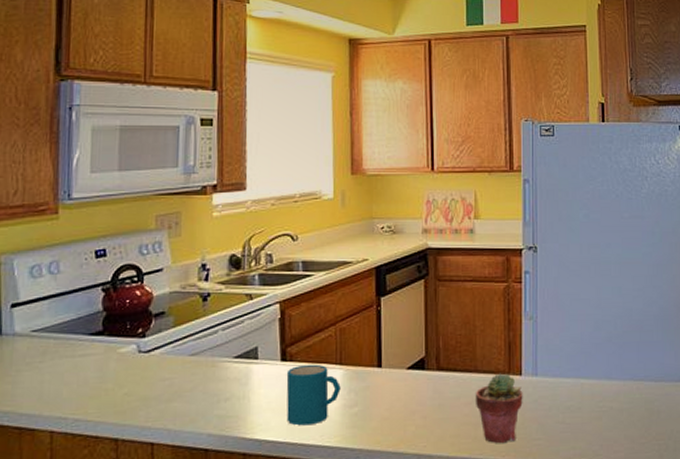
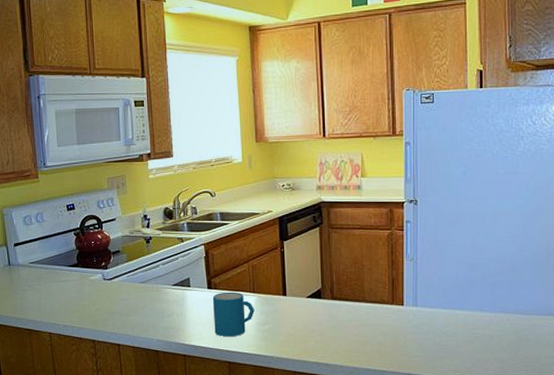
potted succulent: present [475,373,523,444] -> none [363,303,405,358]

